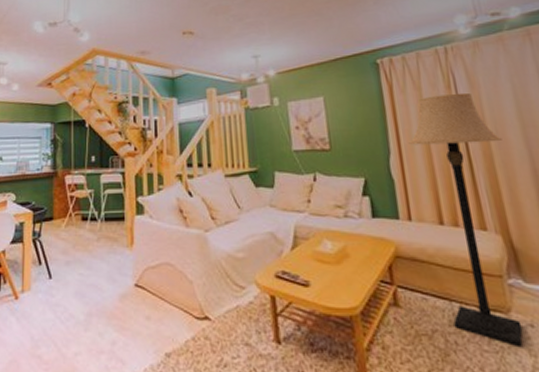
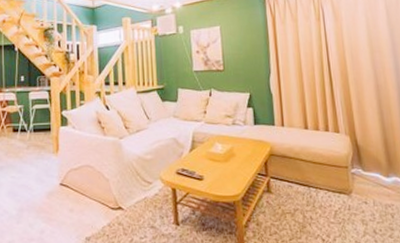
lamp: present [408,92,523,346] -> none [285,24,359,218]

